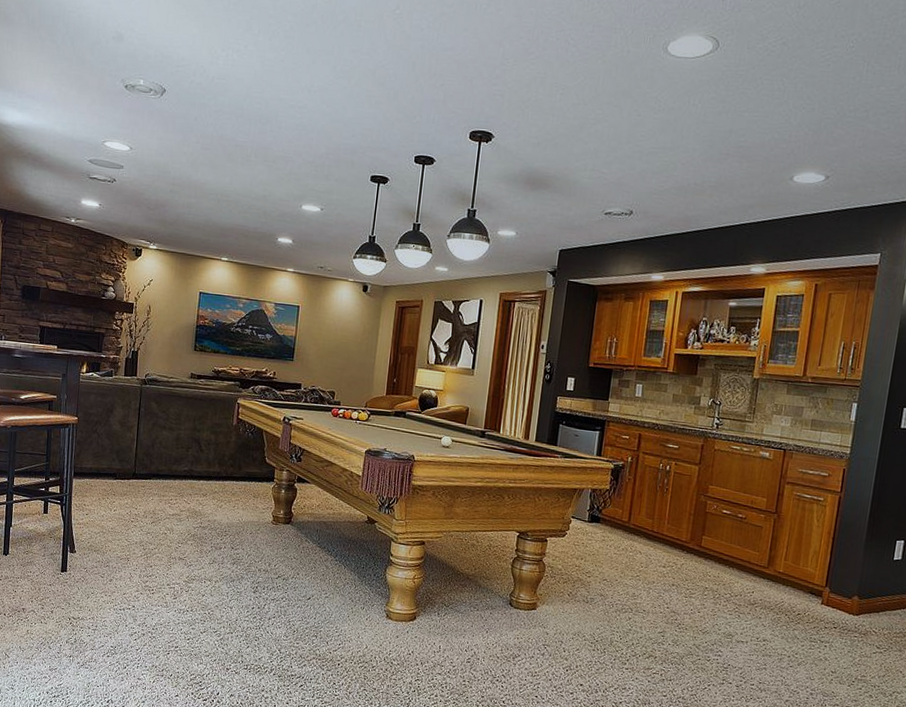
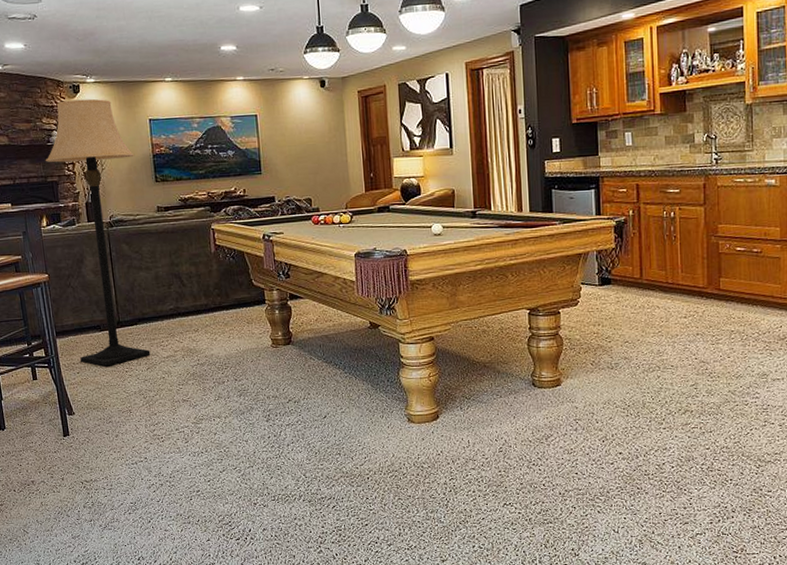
lamp: none [91,261,180,514] -> present [45,98,151,367]

